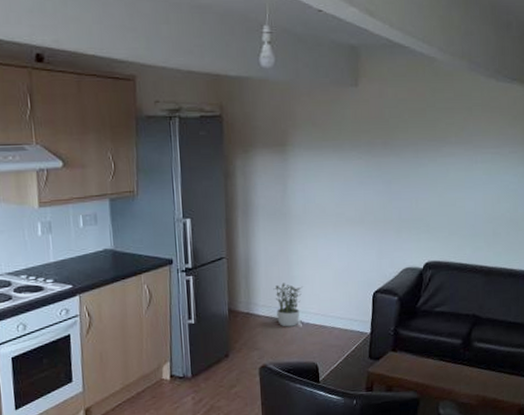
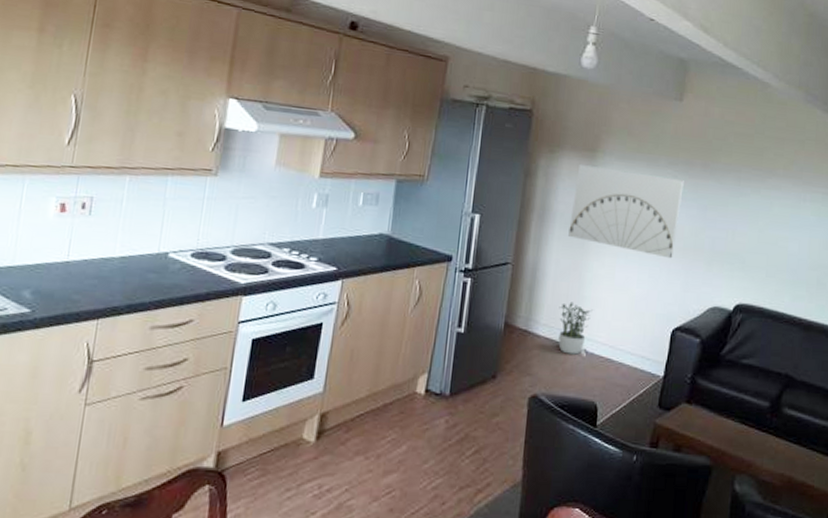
wall art: none [271,159,369,232] -> present [568,165,684,259]

